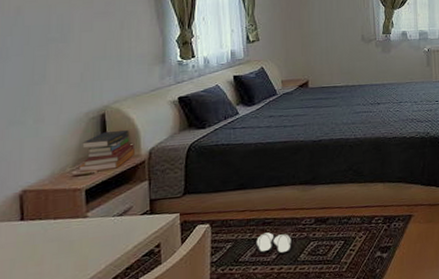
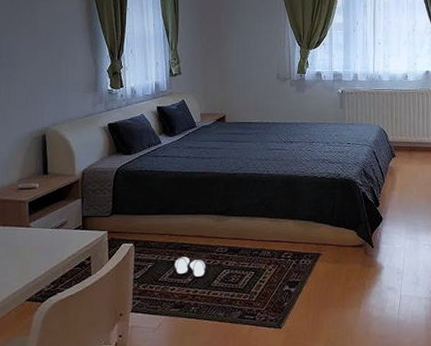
books: present [78,130,136,174] -> none [23,151,71,187]

